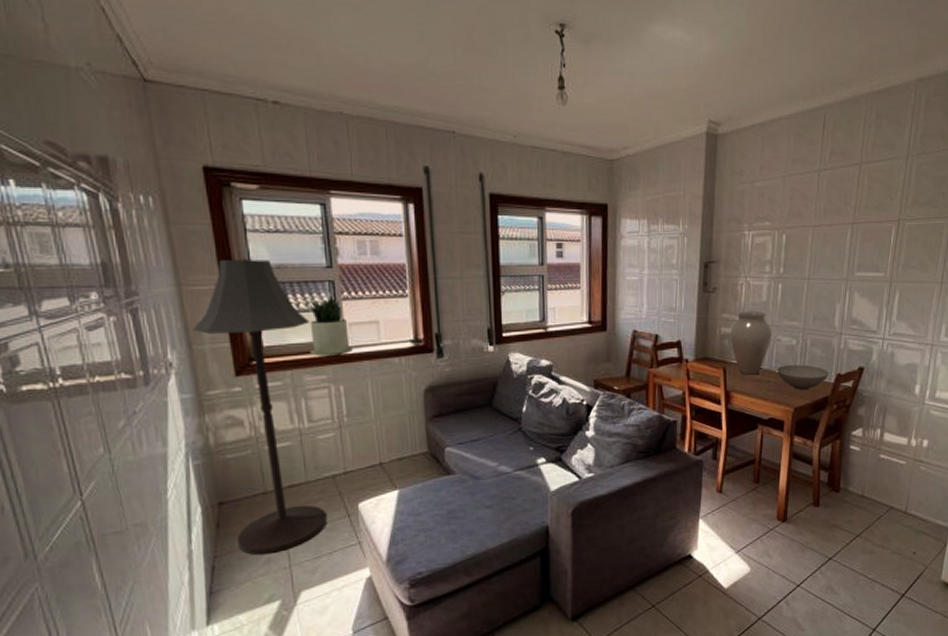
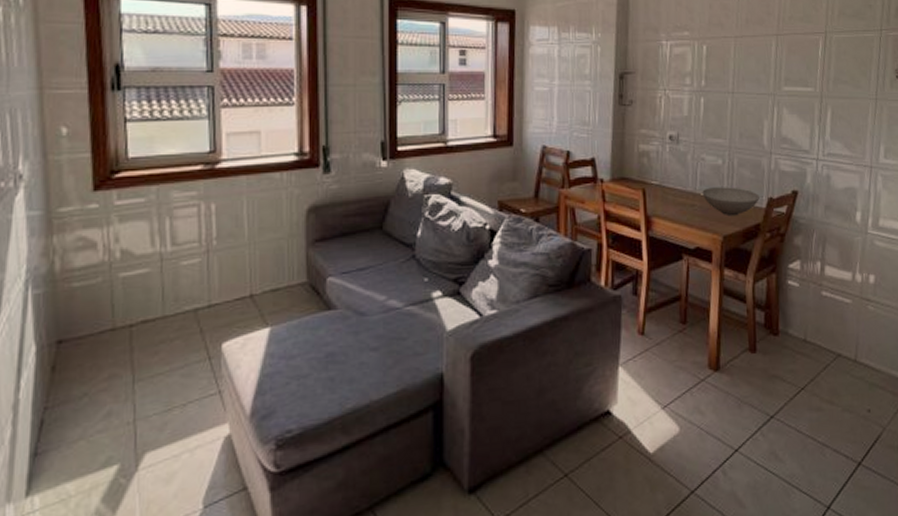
floor lamp: present [192,259,328,556] -> none [50,62,184,407]
planter: present [307,295,354,356] -> none [180,102,231,170]
vase: present [730,311,772,375] -> none [649,127,695,198]

